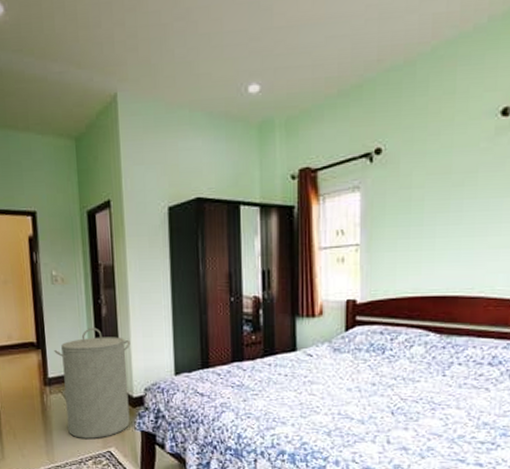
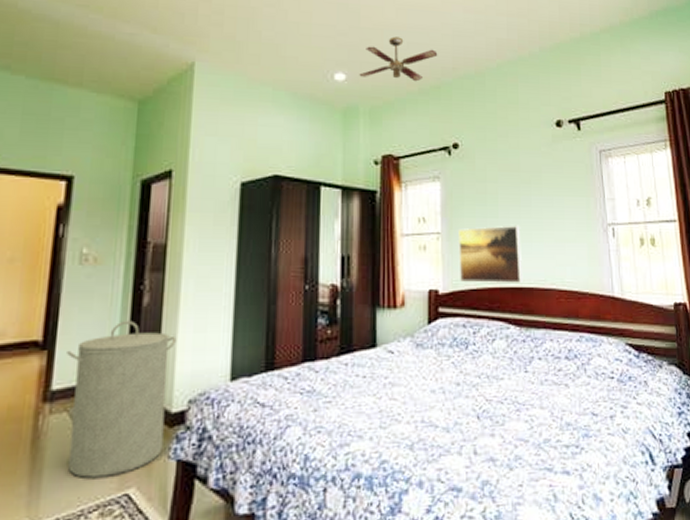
ceiling fan: none [274,31,361,86] -> present [359,36,438,82]
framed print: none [378,232,449,294] -> present [459,225,524,285]

